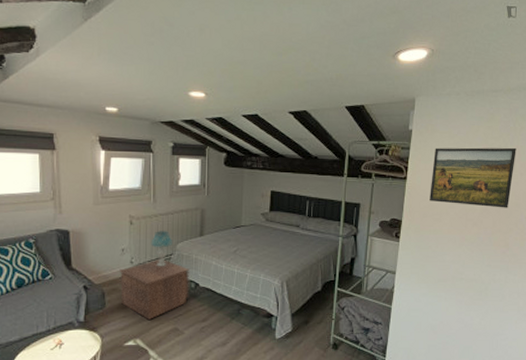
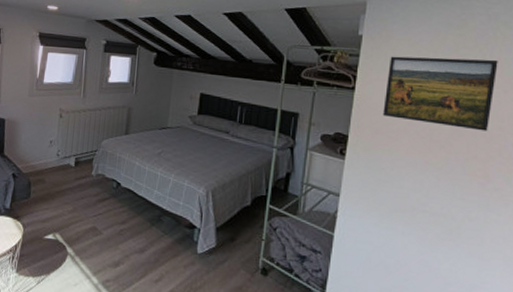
nightstand: present [119,259,189,320] -> none [45,154,112,215]
table lamp: present [151,231,172,267] -> none [77,126,98,163]

